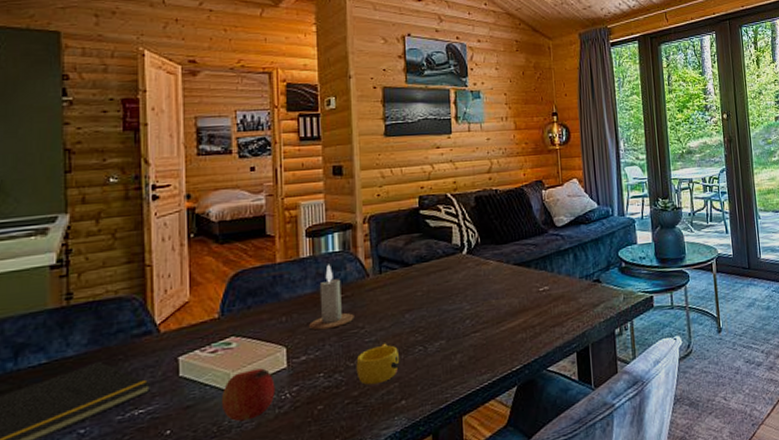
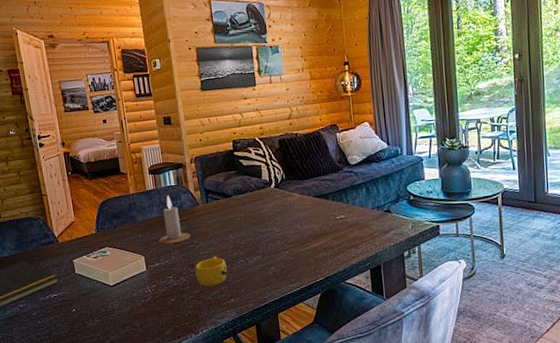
fruit: present [221,368,276,422] -> none [104,270,141,306]

